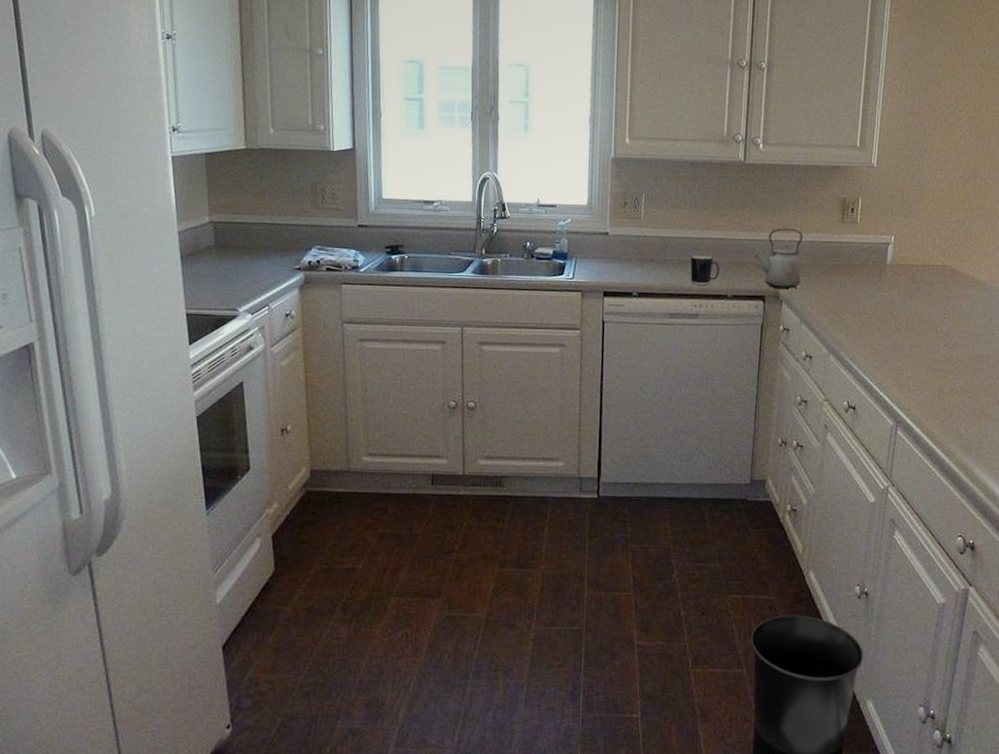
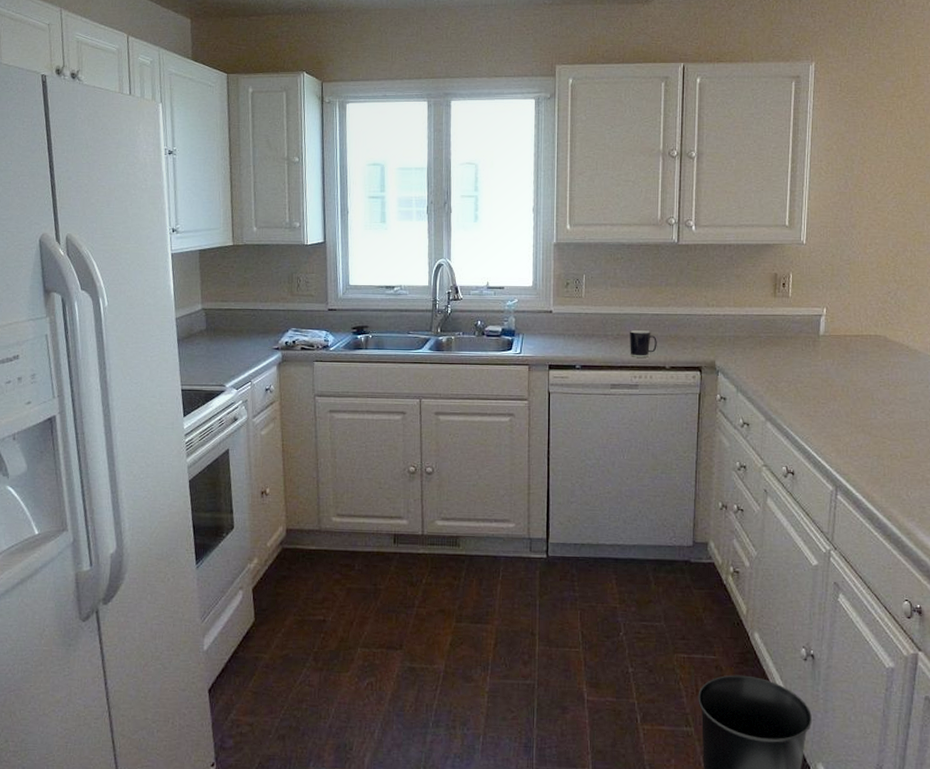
kettle: present [753,228,803,290] -> none [689,303,737,361]

